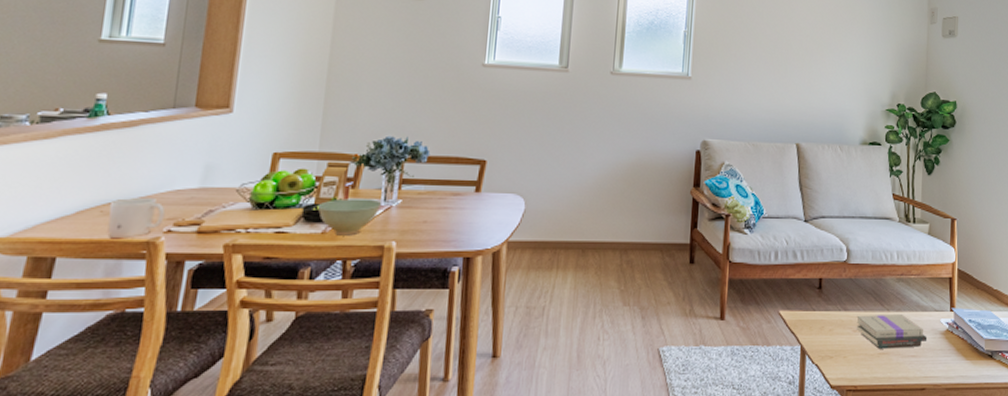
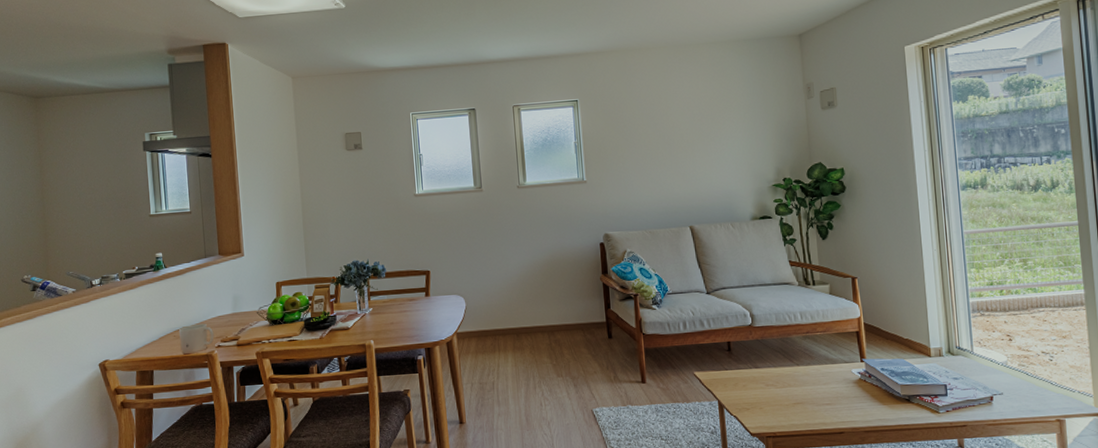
bowl: present [317,198,382,236] -> none [313,309,359,339]
books: present [856,315,928,349] -> none [767,368,841,400]

